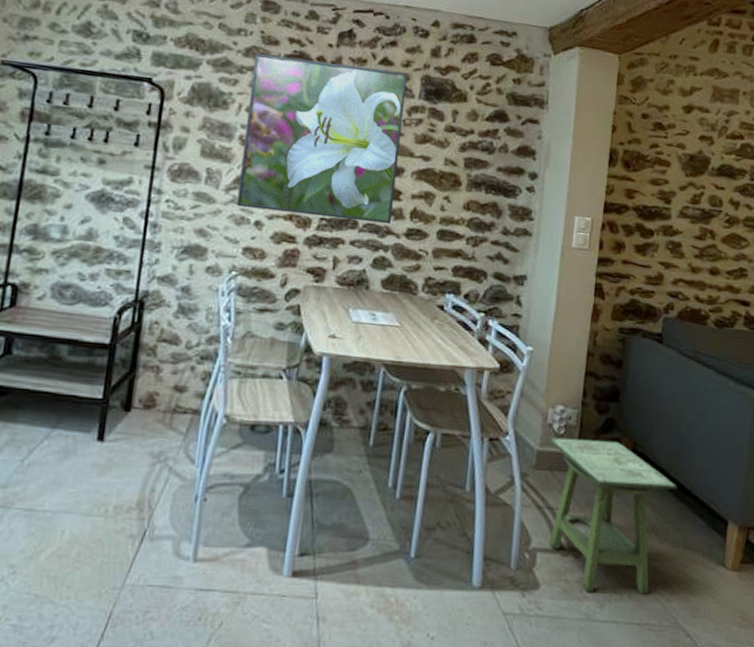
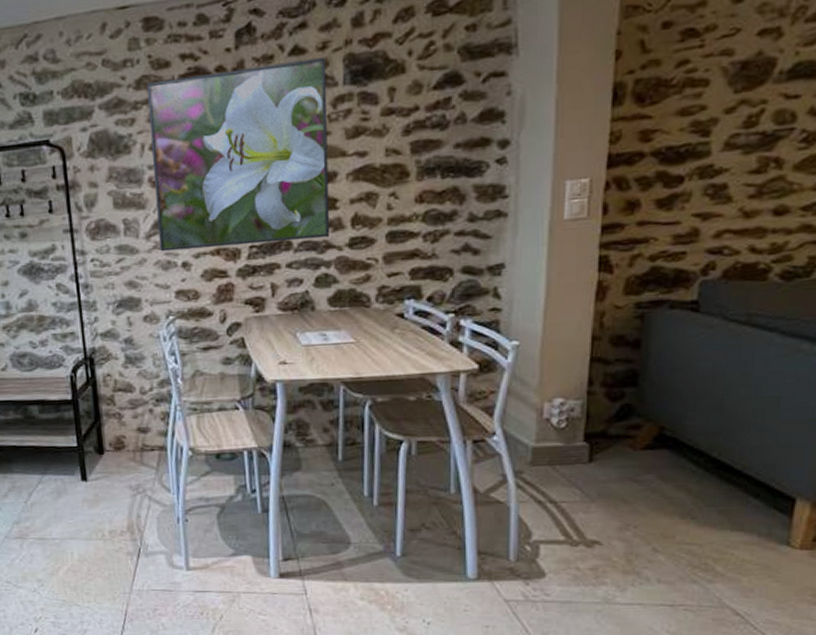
side table: present [548,437,677,594] -> none [548,427,722,578]

